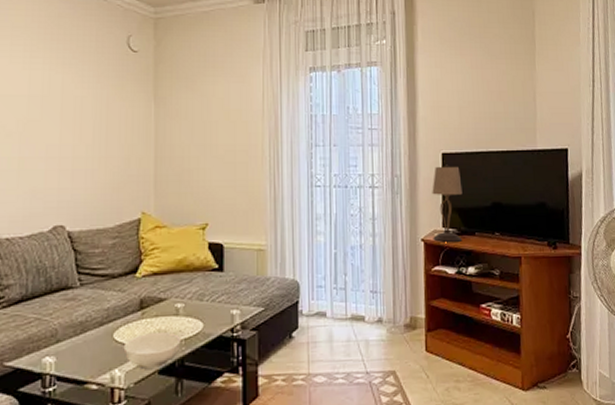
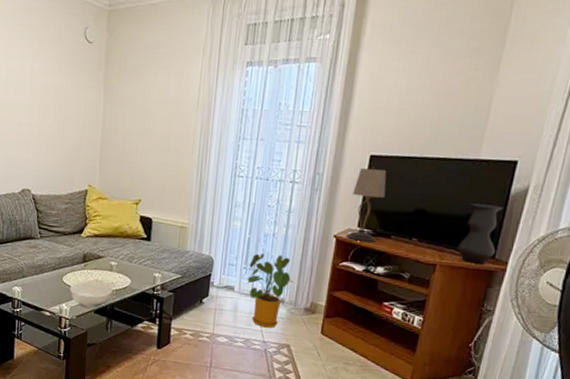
house plant: none [339,268,390,355] -> present [247,253,294,328]
vase: none [535,192,568,251] -> present [456,203,503,264]

